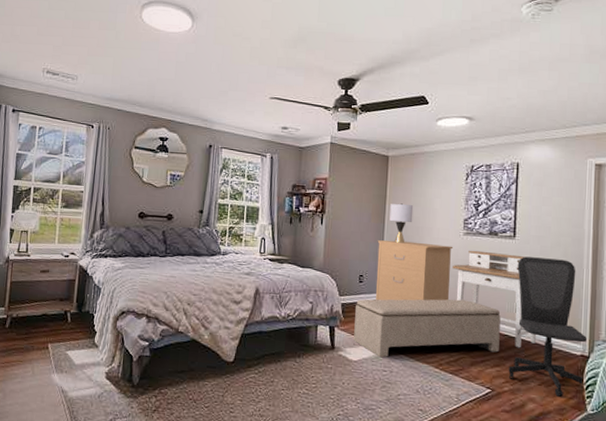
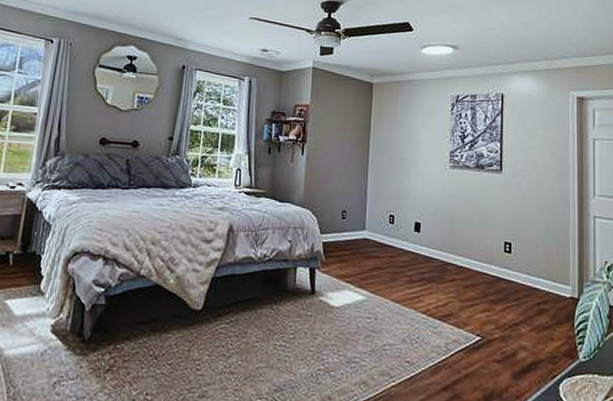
bench: present [354,299,501,358] -> none [336,237,489,303]
filing cabinet: present [375,240,454,301] -> none [358,172,440,240]
lamp: present [389,203,414,243] -> none [374,133,399,177]
desk: present [452,250,537,348] -> none [439,184,526,291]
office chair: present [508,256,587,397] -> none [498,192,576,344]

